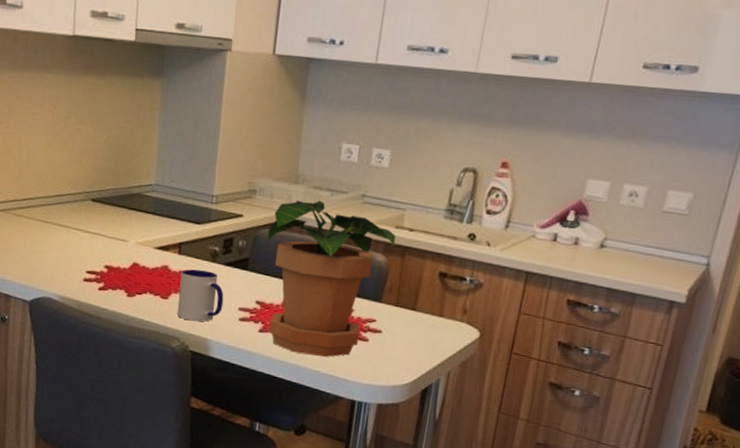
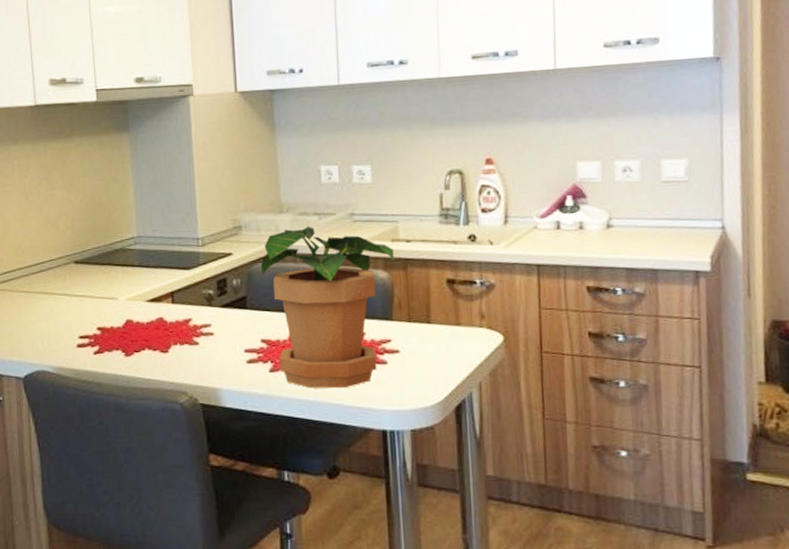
mug: present [177,269,224,322] -> none [178,316,227,372]

